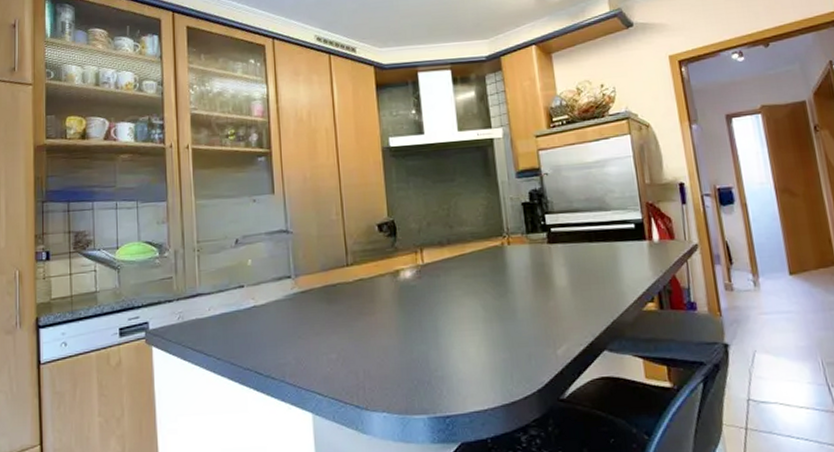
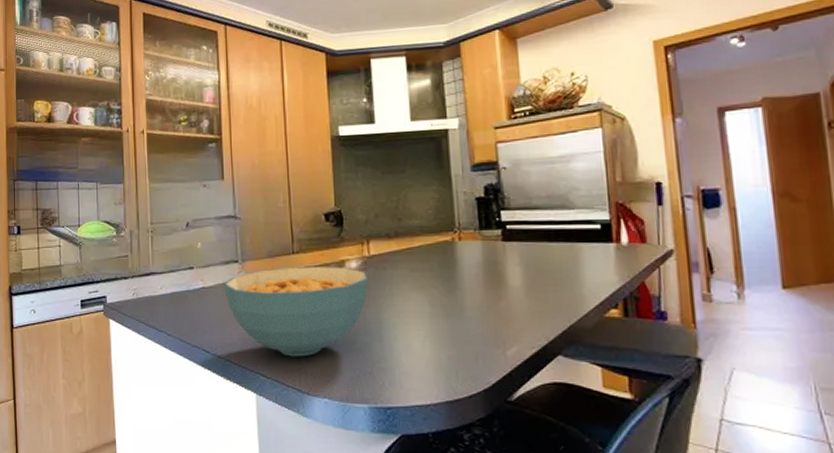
cereal bowl: none [276,277,423,373] -> present [224,267,368,357]

